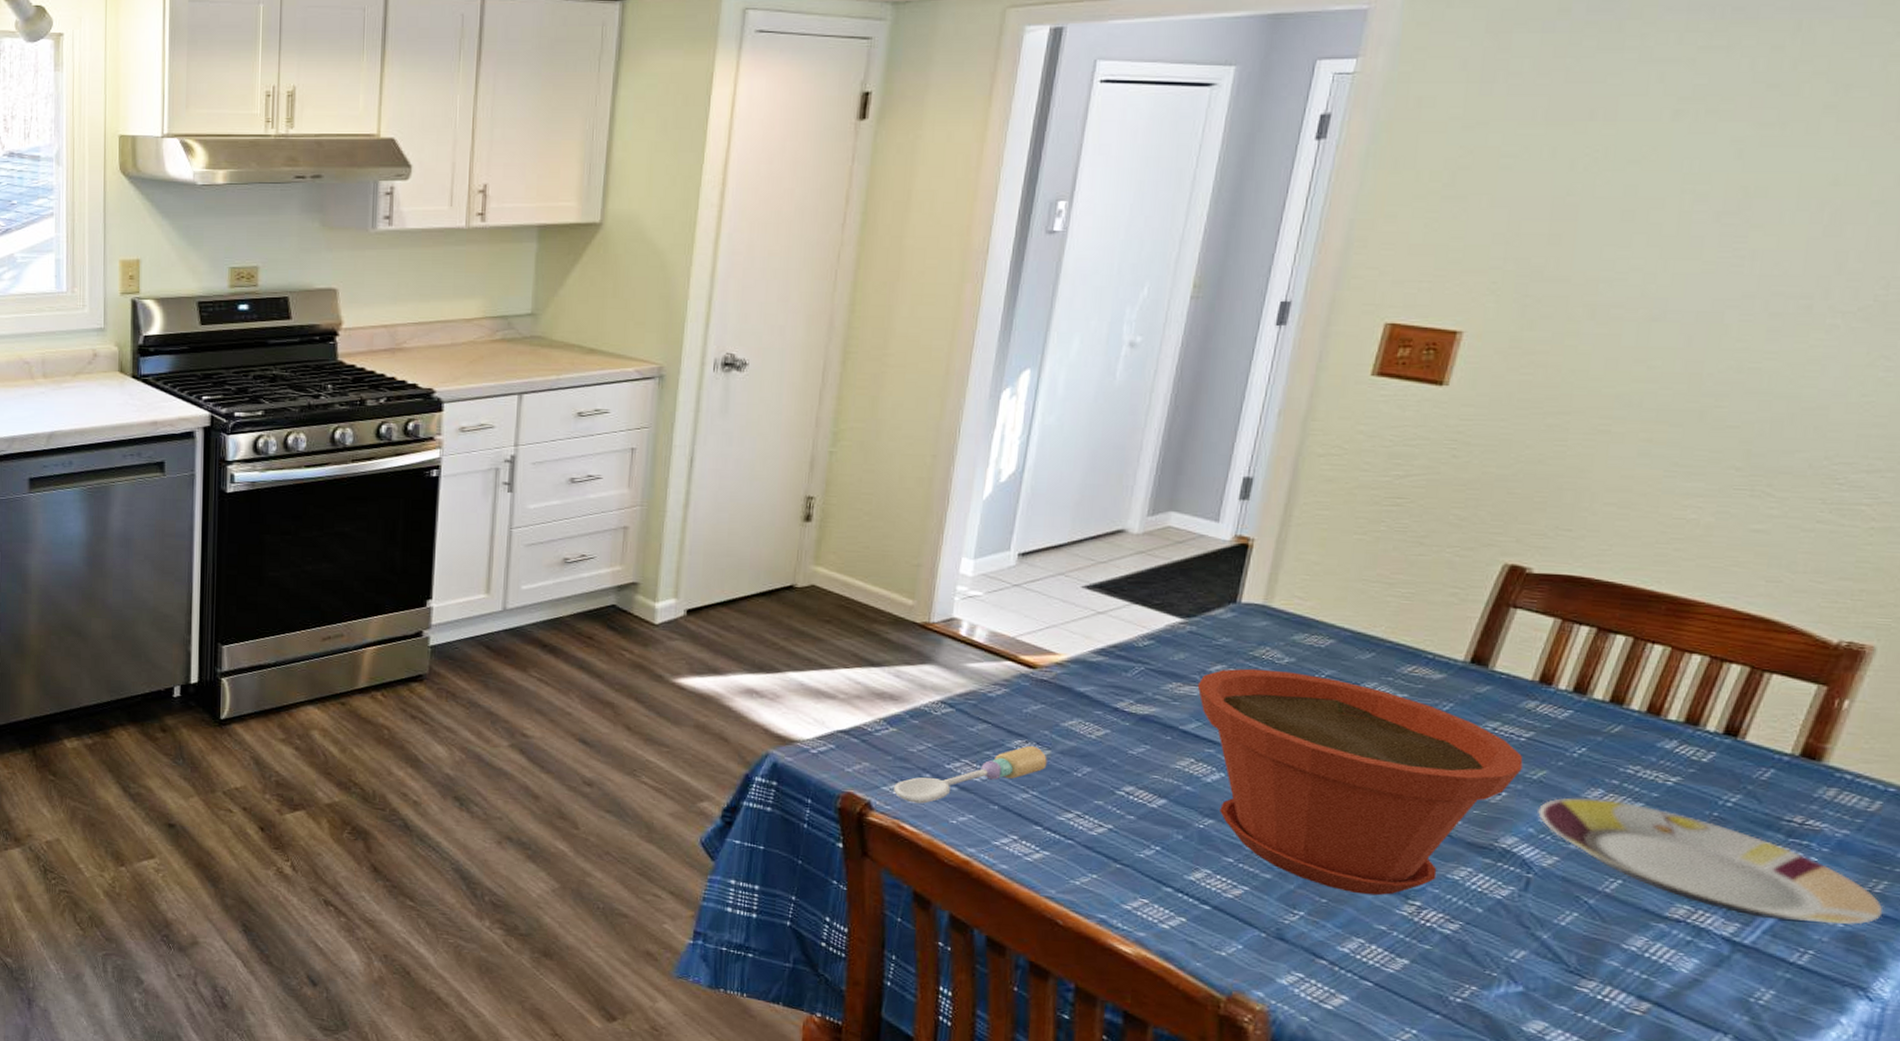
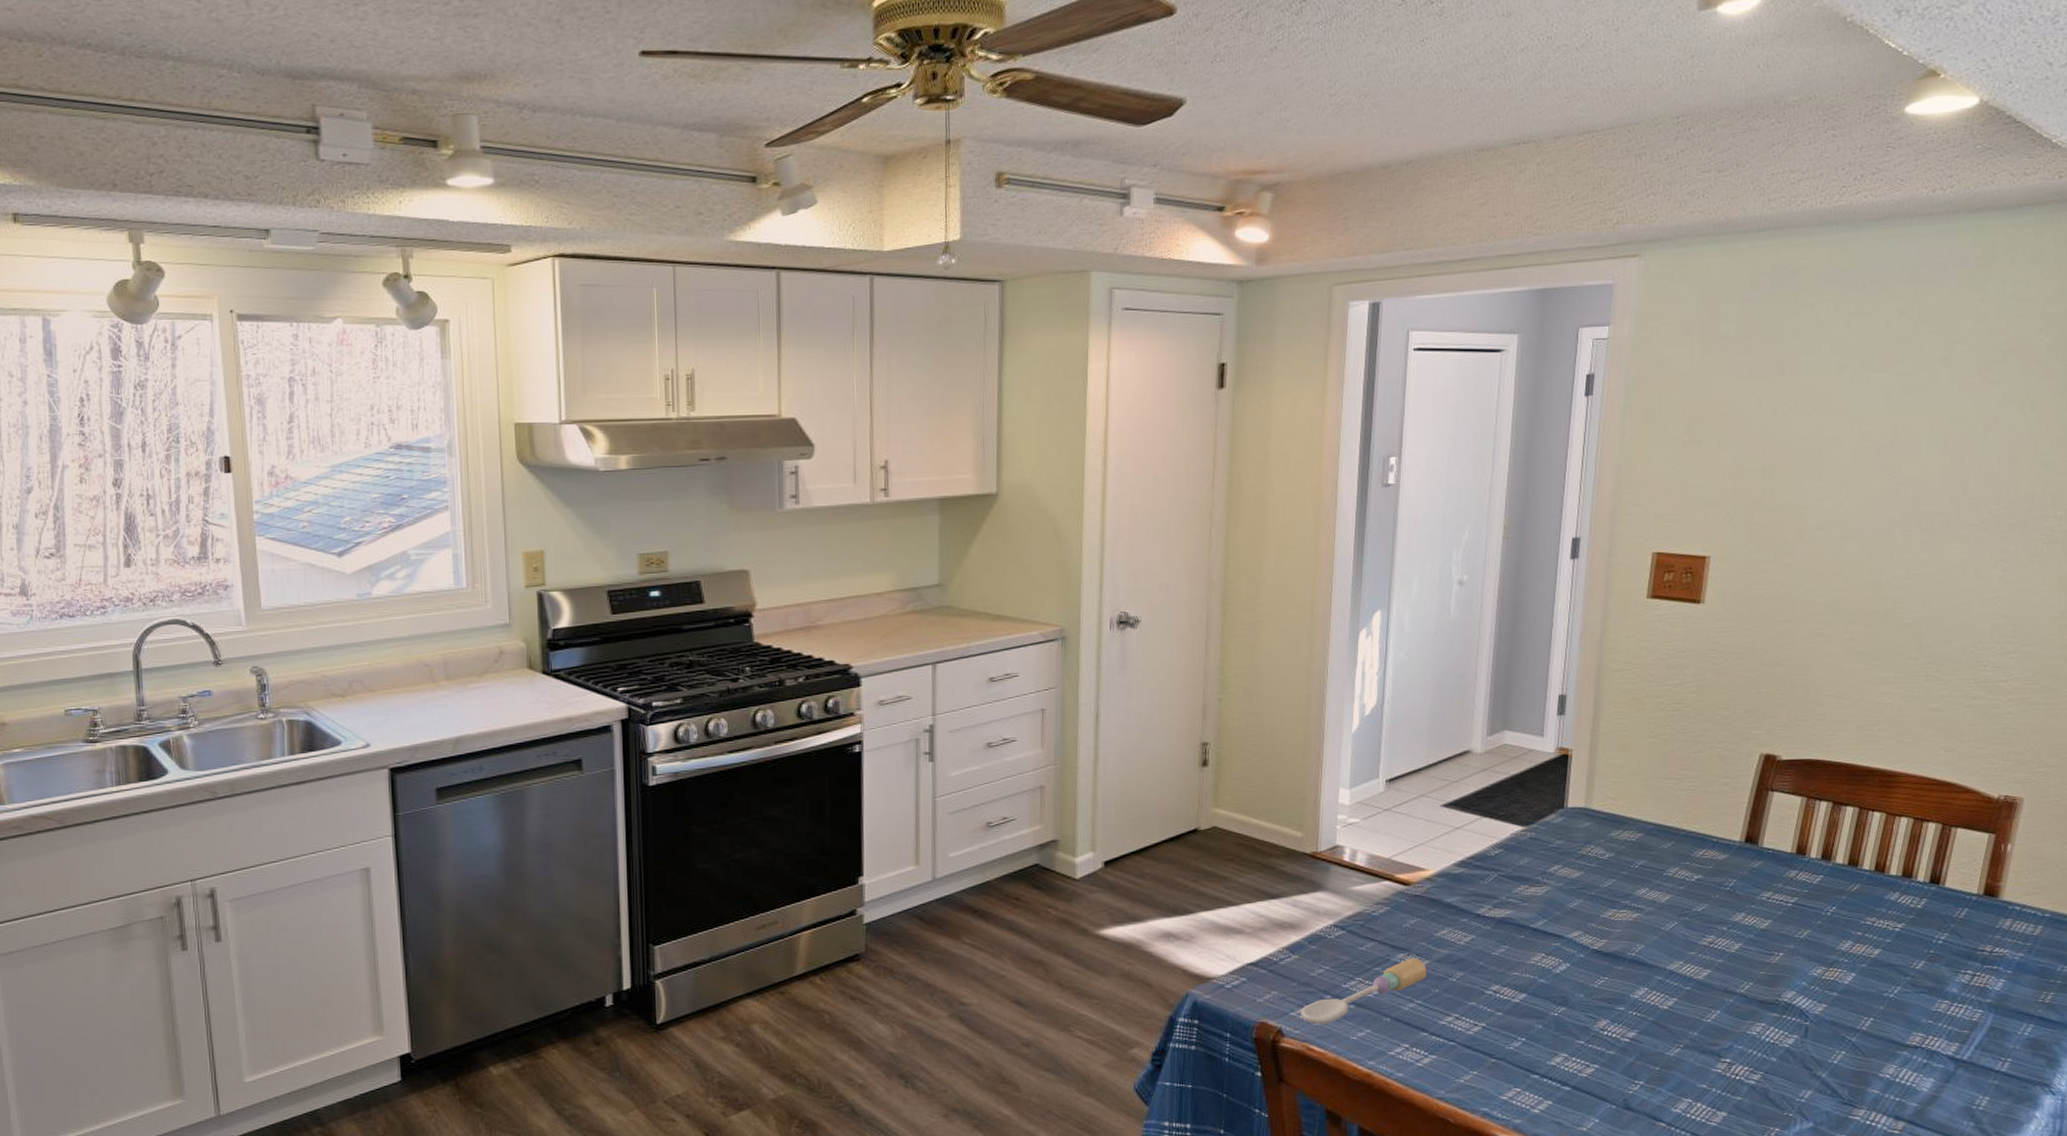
plant pot: present [1197,668,1523,896] -> none [1540,865,1792,1059]
plate: present [1538,797,1883,925] -> none [1807,950,2053,1036]

